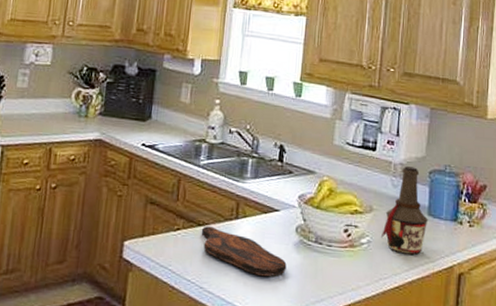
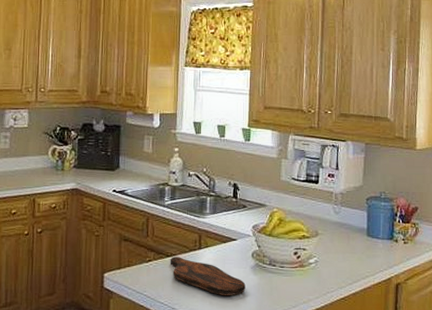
bottle: present [381,166,429,255] -> none [327,195,368,270]

